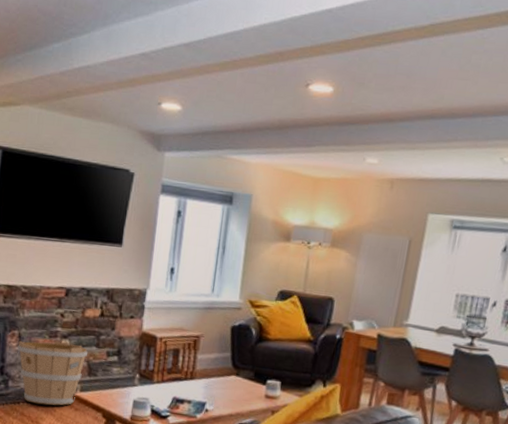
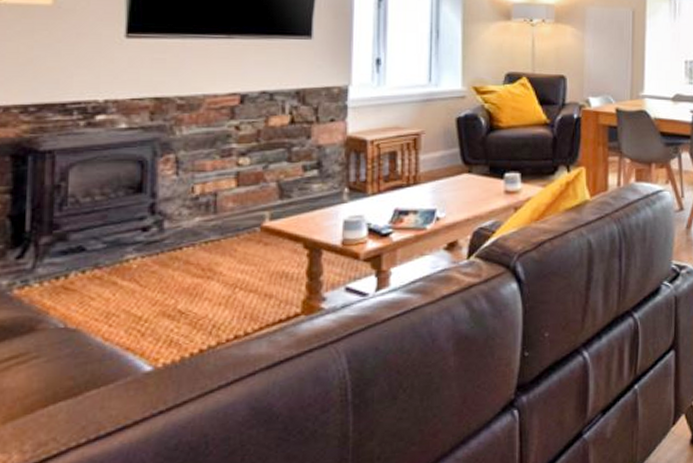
wooden bucket: present [17,340,89,406] -> none [175,161,278,246]

